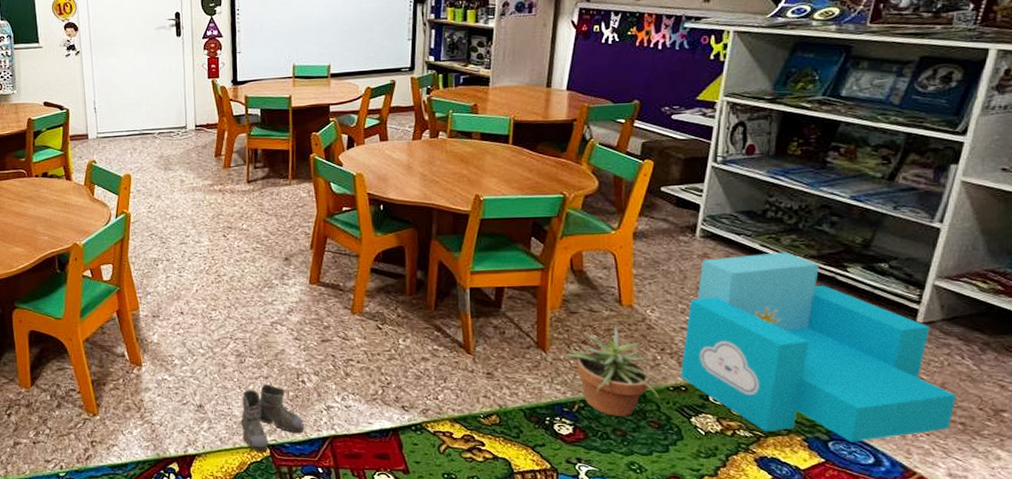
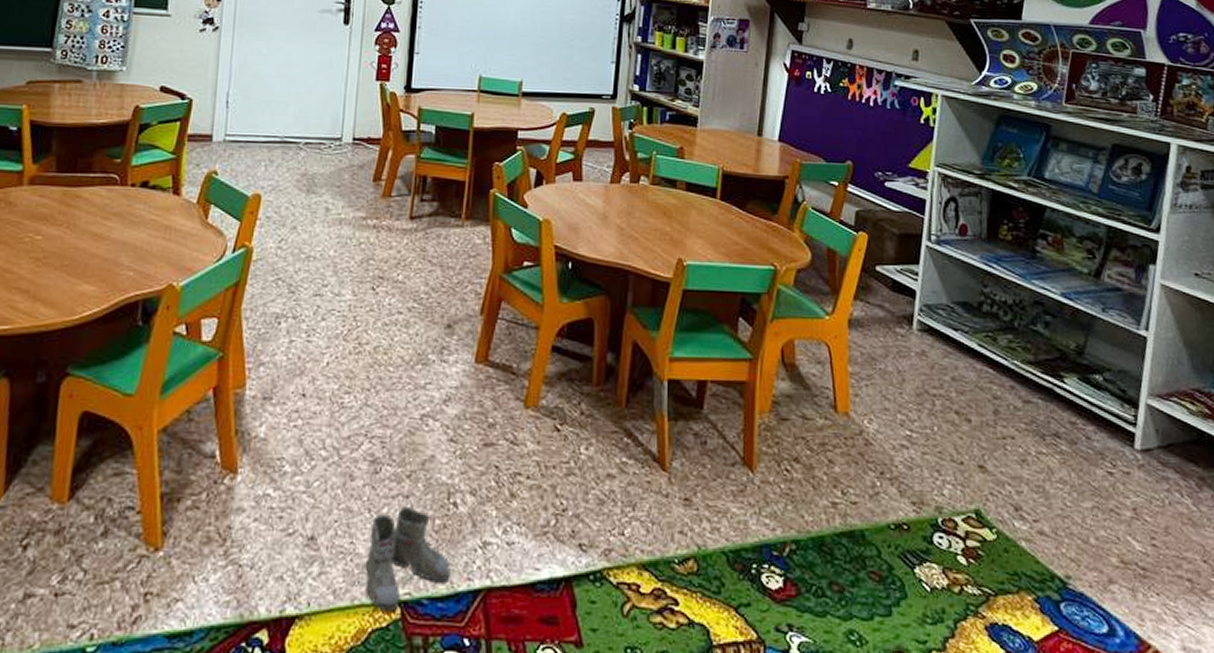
potted plant: present [563,326,664,417] -> none [773,439,884,565]
armchair: present [680,252,957,442] -> none [901,354,1182,604]

